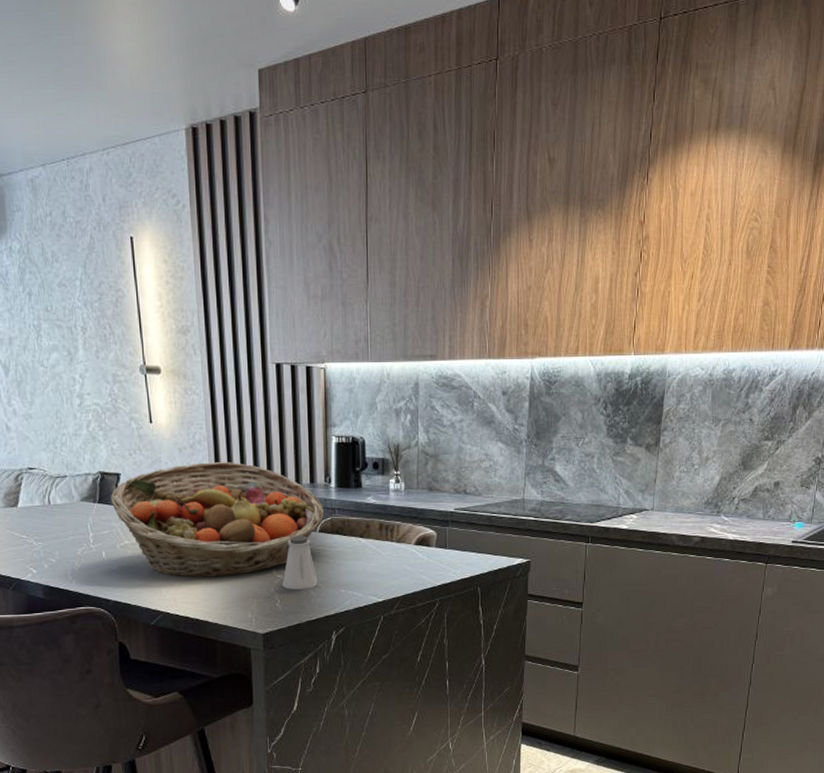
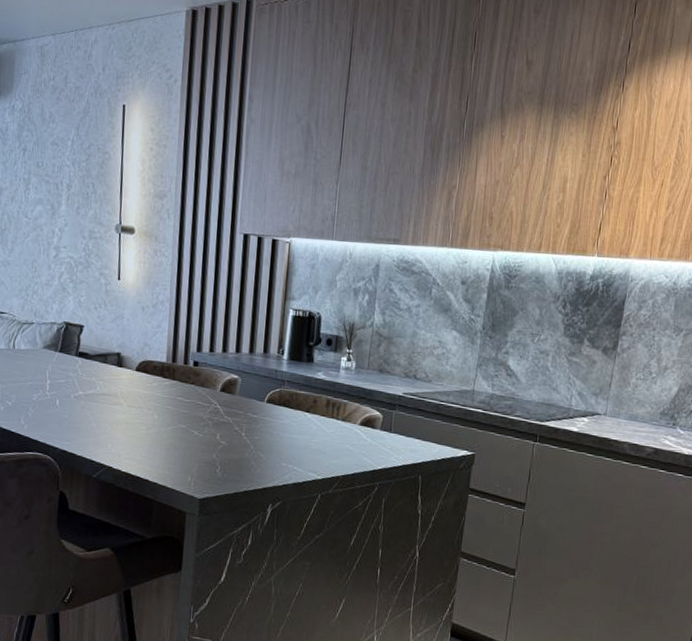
fruit basket: present [111,462,324,578] -> none [71,322,274,437]
saltshaker: present [282,535,318,589] -> none [224,403,260,459]

